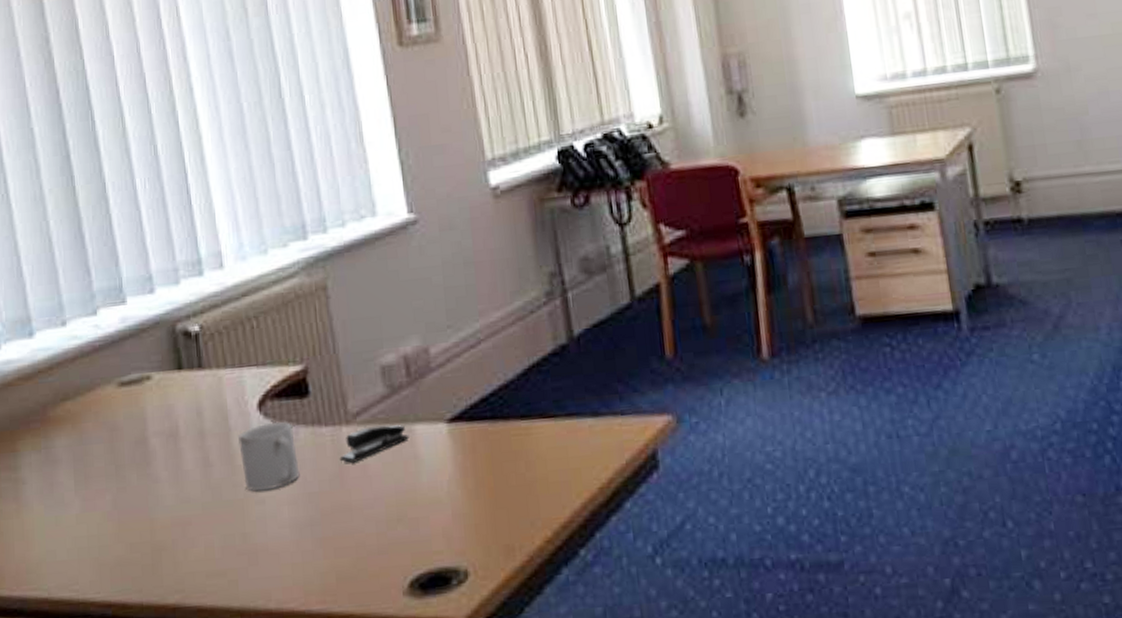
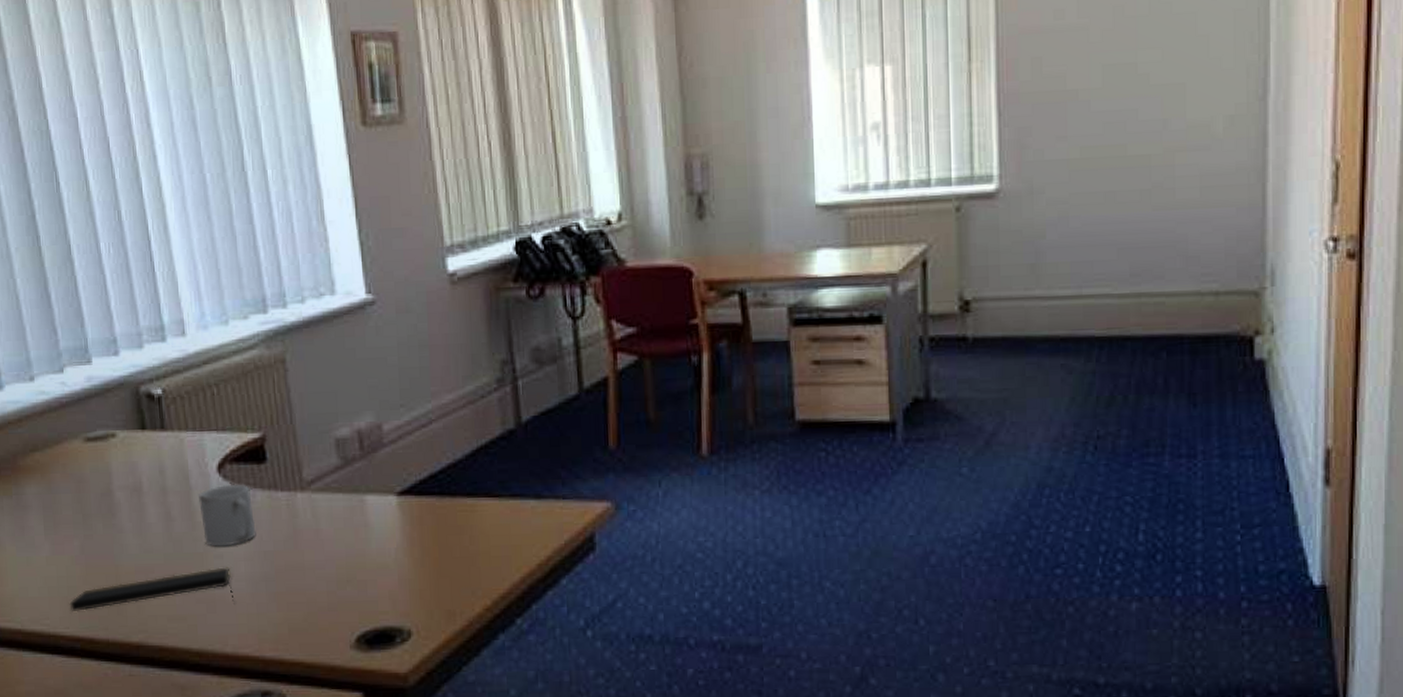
notepad: none [100,513,277,575] -> present [69,567,233,612]
stapler: present [339,424,410,463] -> none [294,494,361,526]

